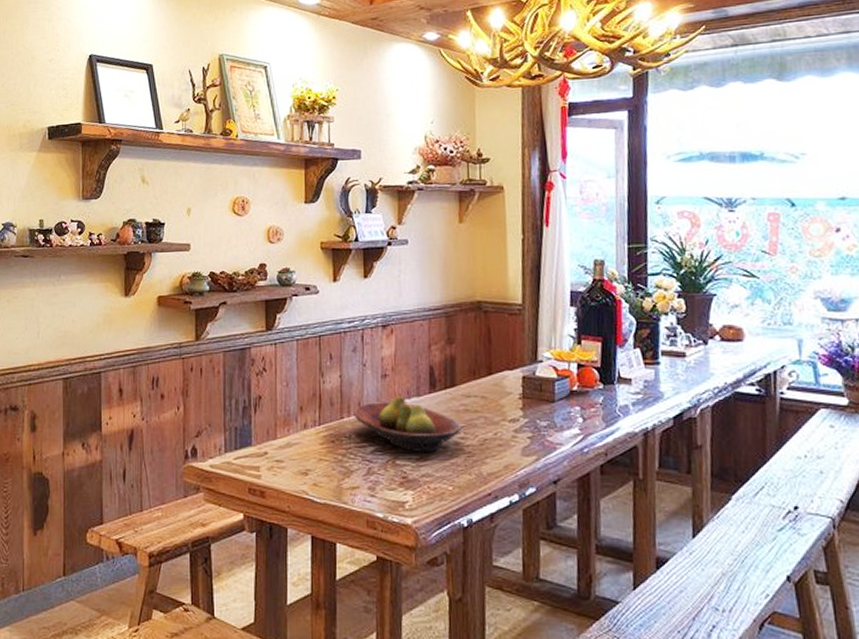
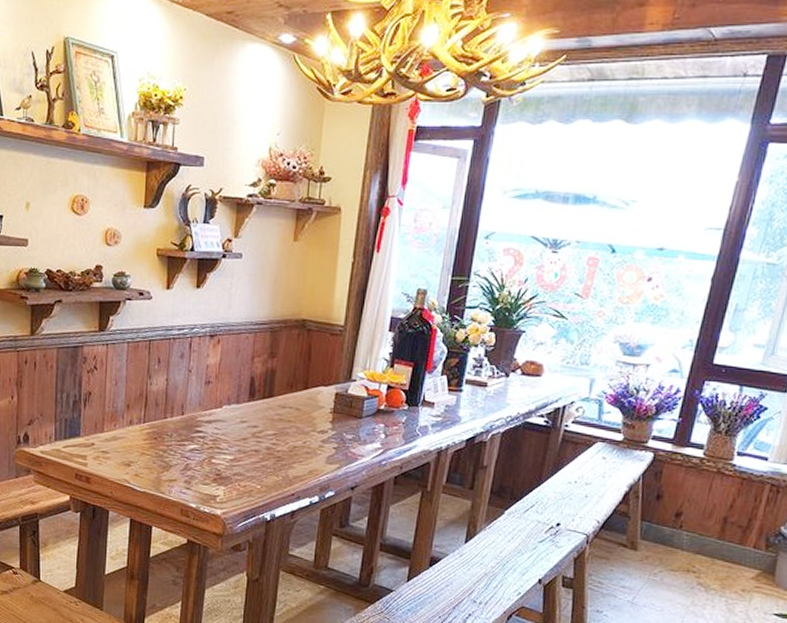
fruit bowl: present [354,396,462,453] -> none [177,402,275,455]

